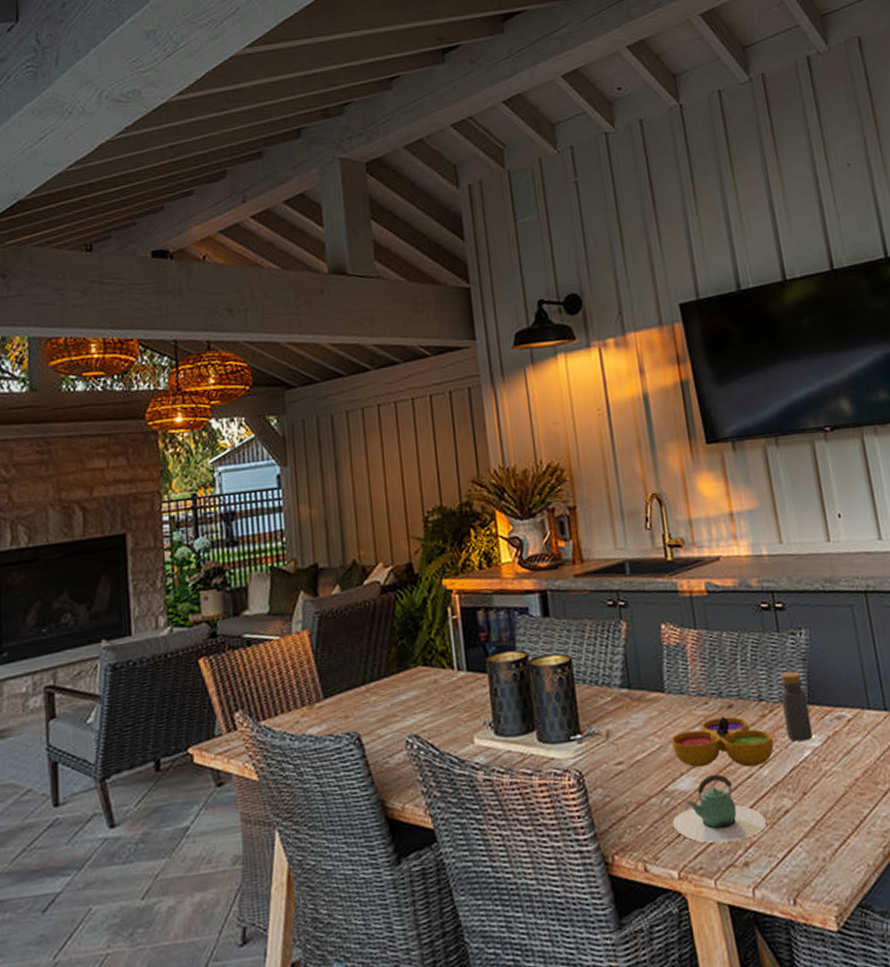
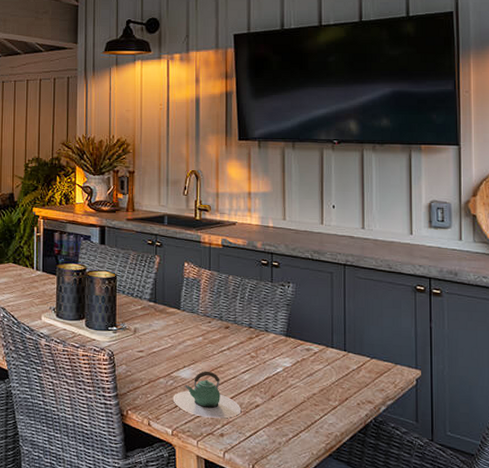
decorative bowl: present [671,716,774,768] -> none [180,333,255,372]
bottle: present [779,671,813,742] -> none [266,311,286,361]

